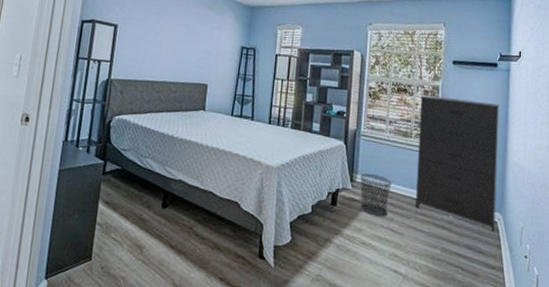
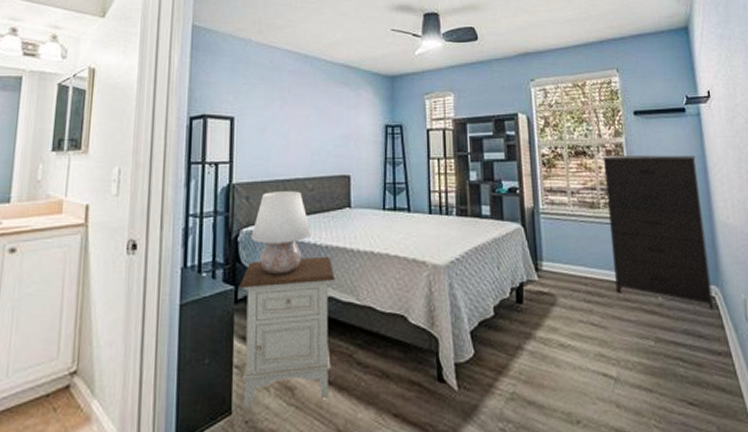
nightstand: none [102,143,186,258] -> present [239,256,335,407]
table lamp: none [121,89,171,158] -> present [251,191,311,275]
waste bin: present [360,173,392,217] -> none [546,259,585,310]

